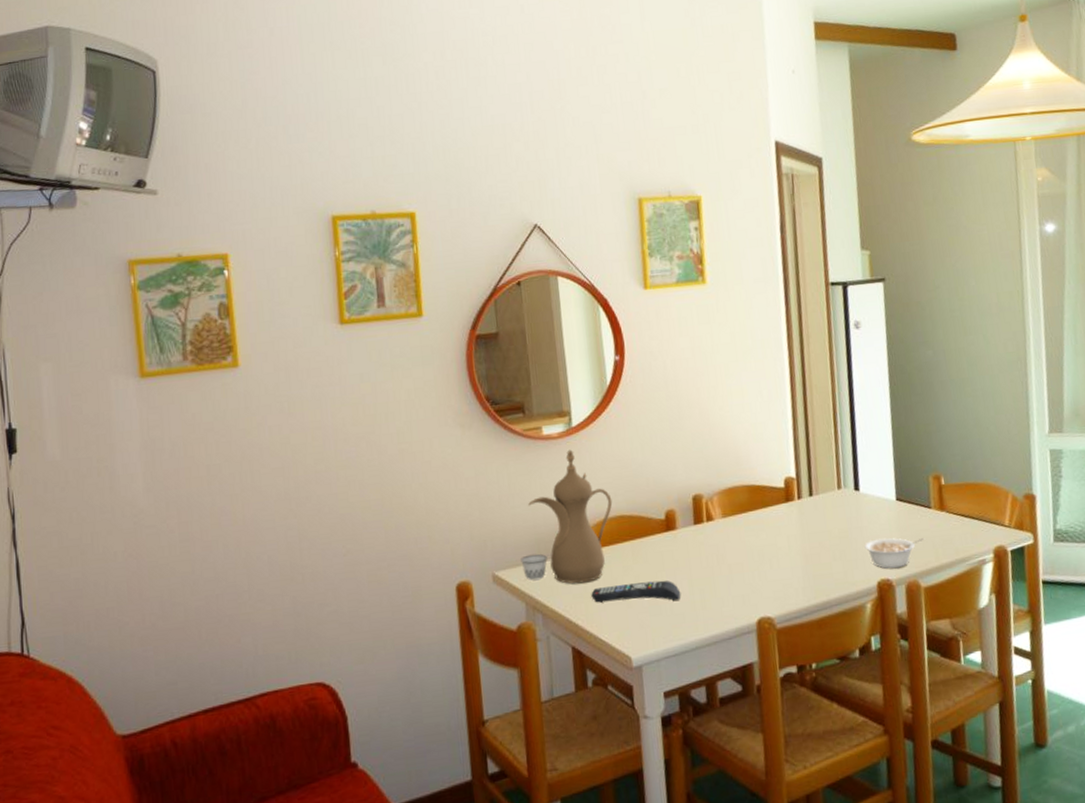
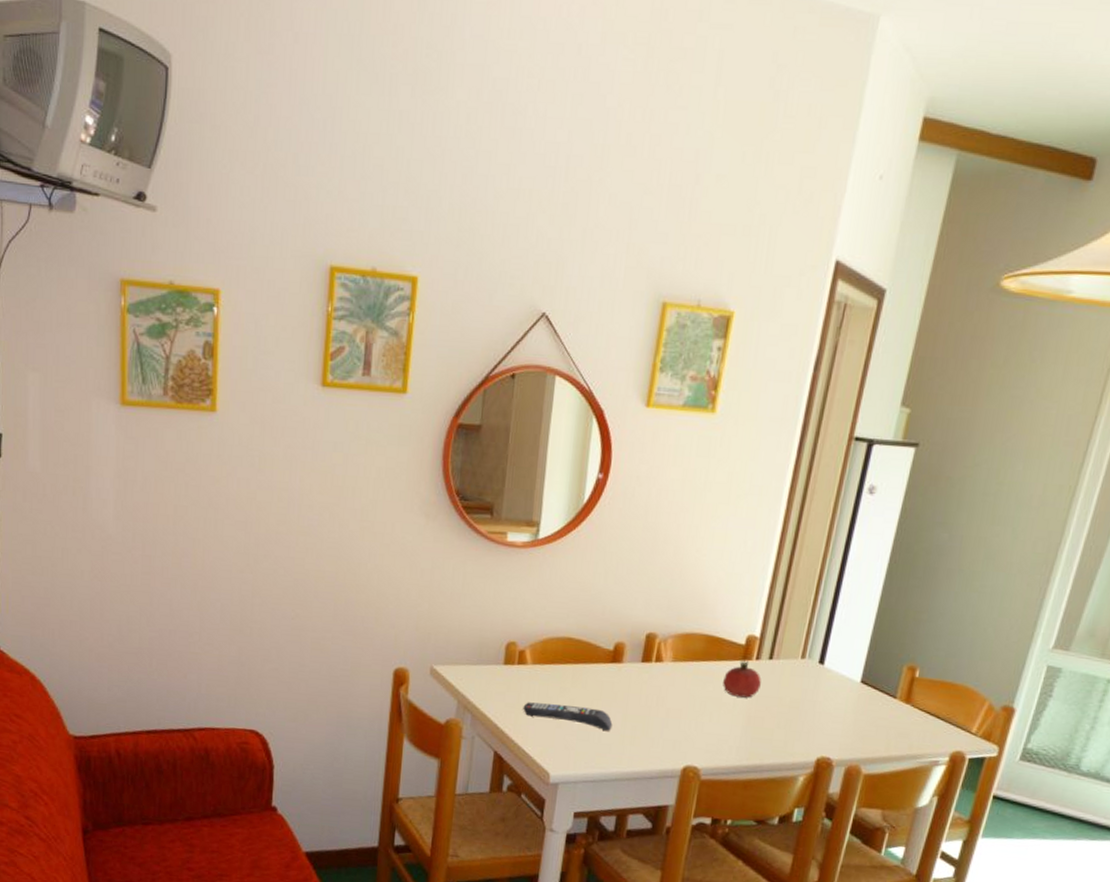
teapot: present [521,449,613,584] -> none [461,561,564,695]
fruit: none [773,501,809,539] -> present [723,660,761,698]
legume: present [864,538,924,569] -> none [813,716,879,750]

